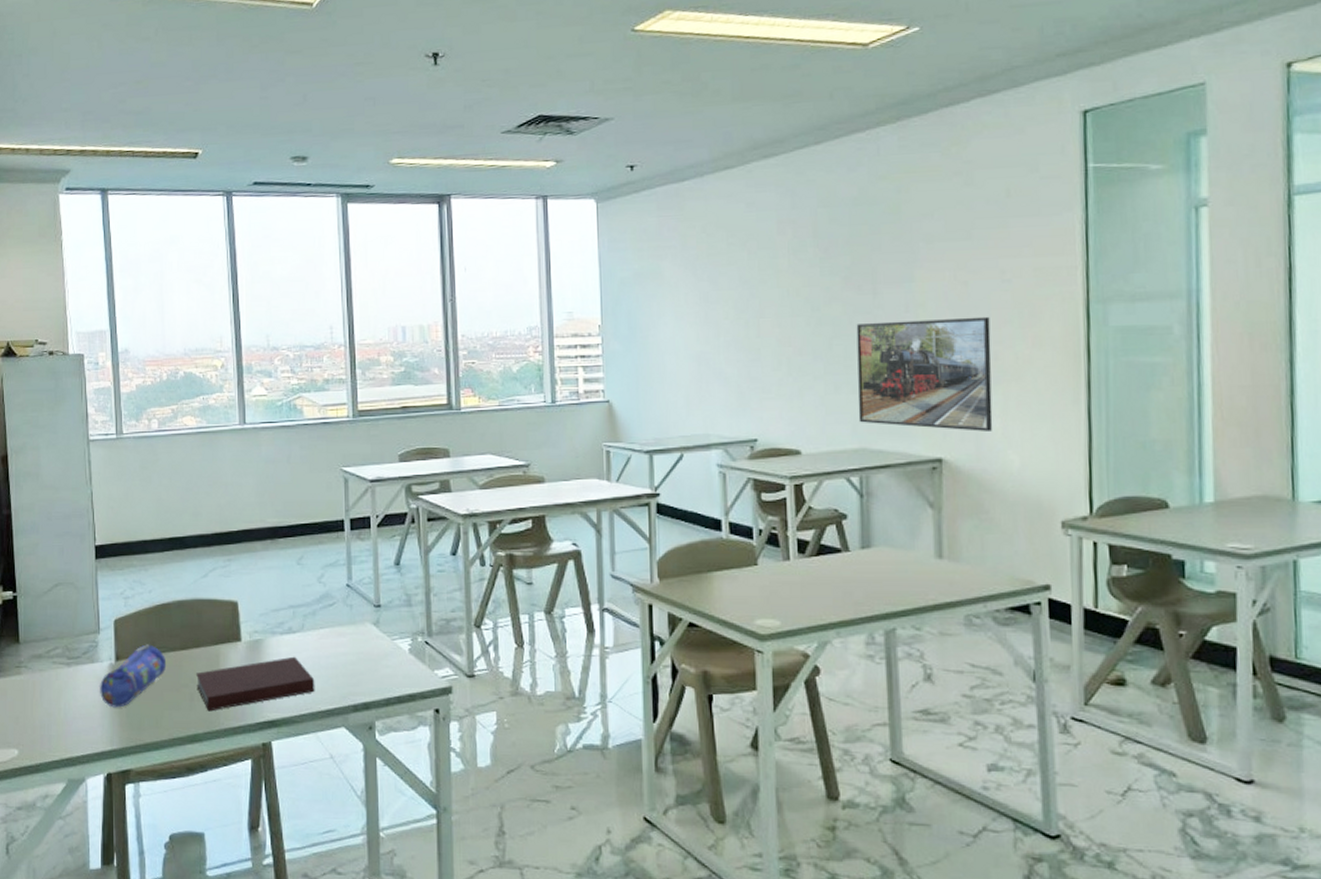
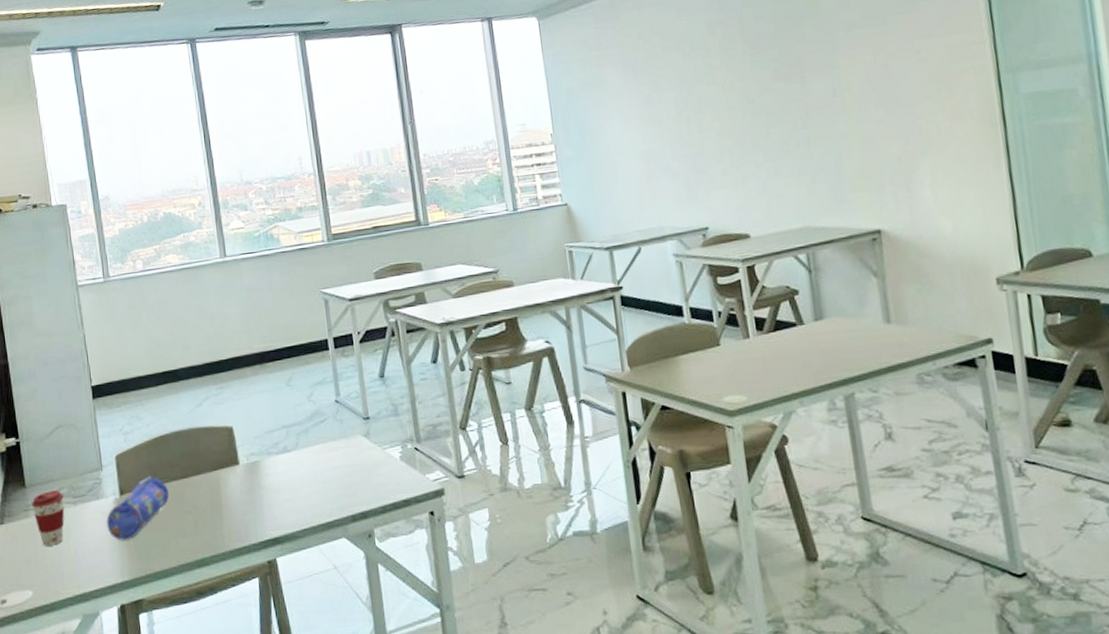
coffee cup: none [25,649,58,706] -> present [32,490,65,546]
notebook: present [195,656,315,712] -> none [198,474,314,535]
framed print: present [856,316,993,431] -> none [789,94,924,204]

